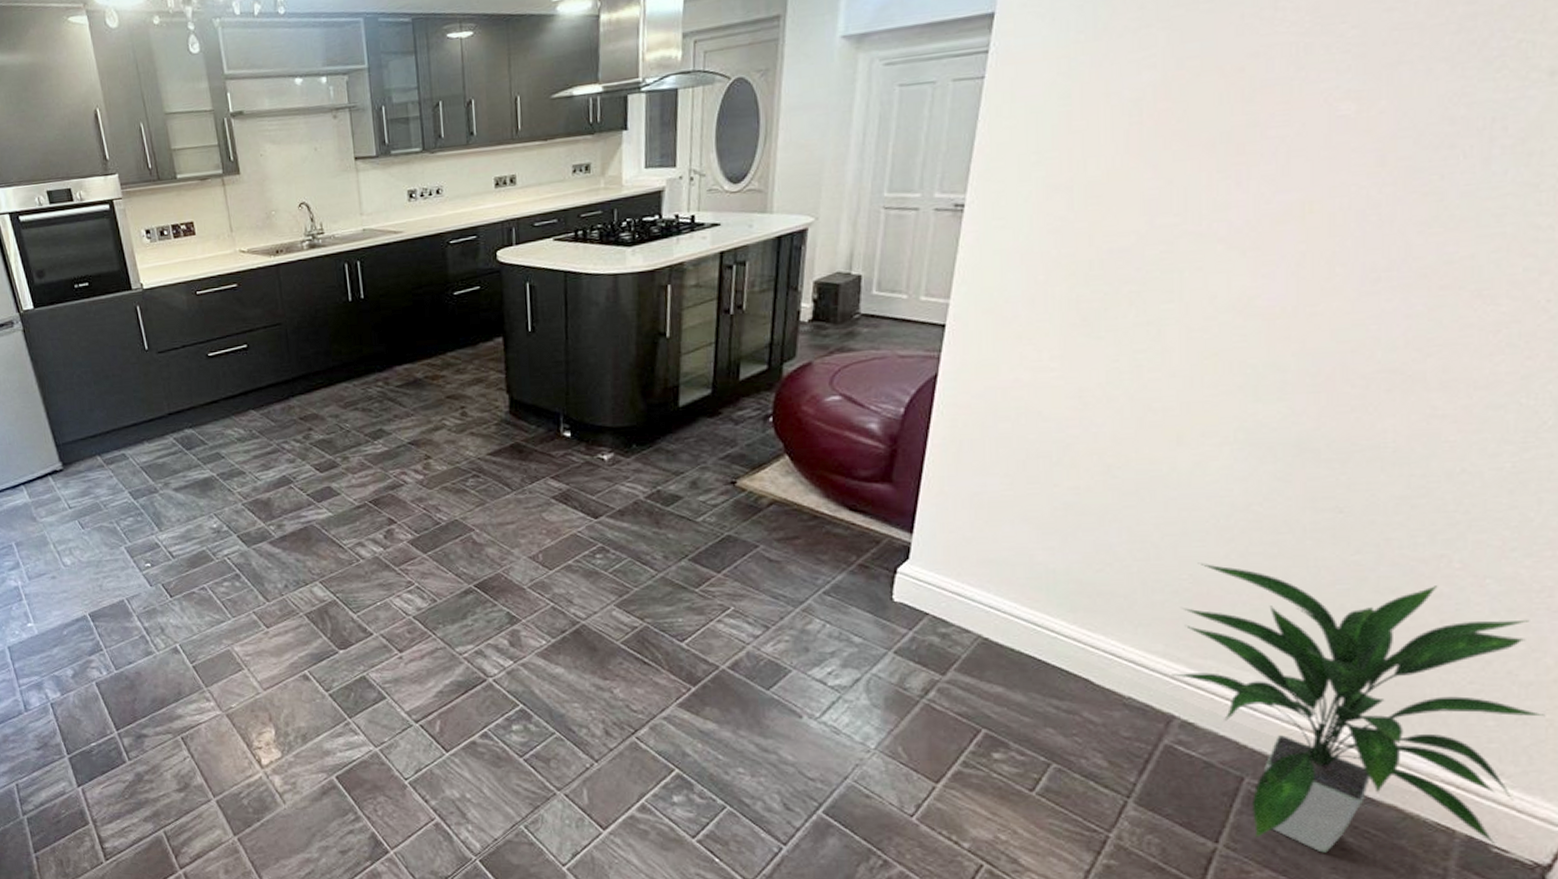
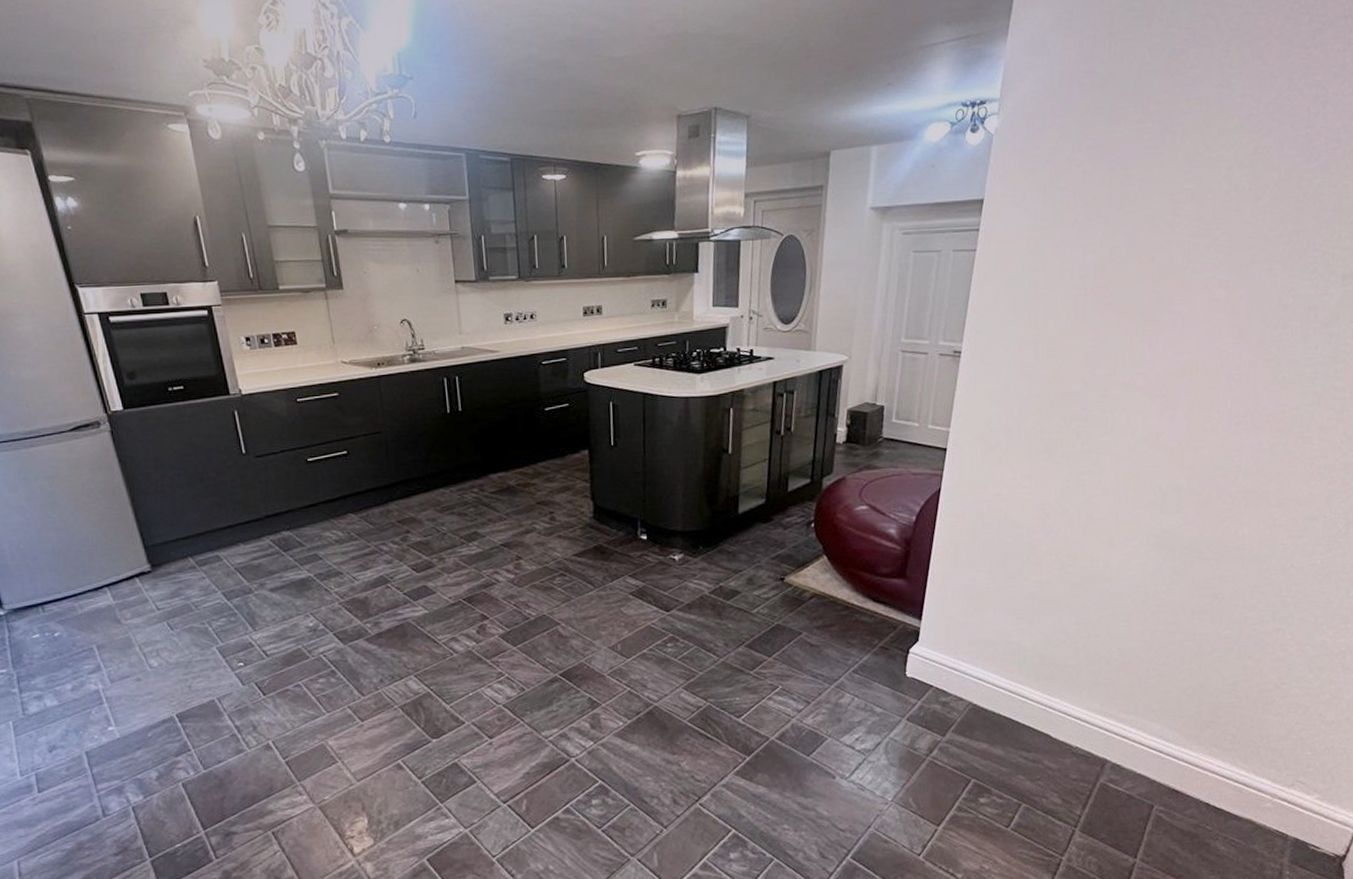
indoor plant: present [1171,562,1546,853] -> none [1105,639,1342,860]

